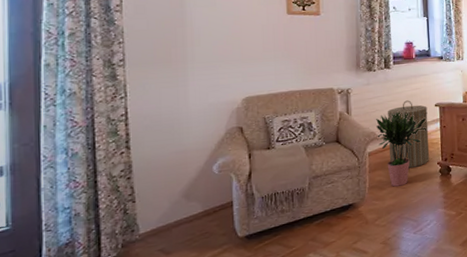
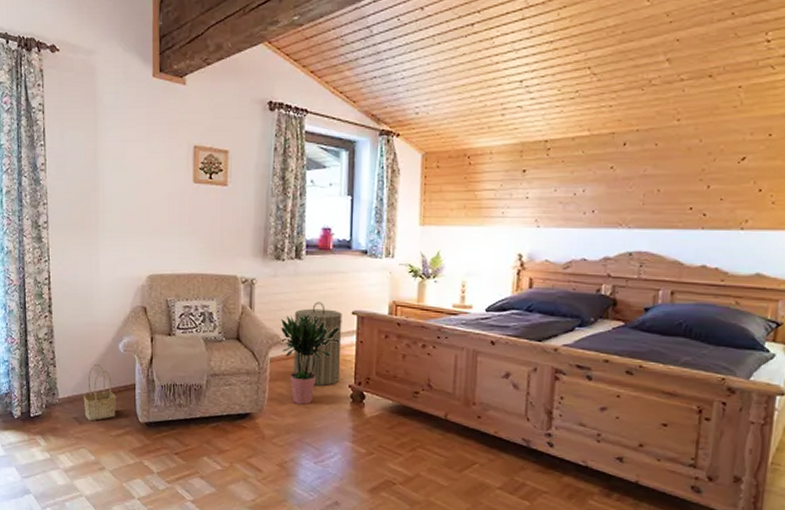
basket: none [170,189,212,249] -> present [83,363,117,421]

